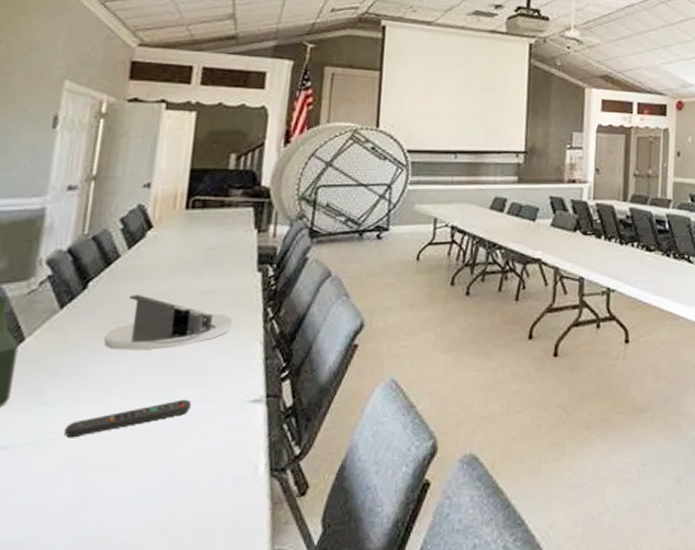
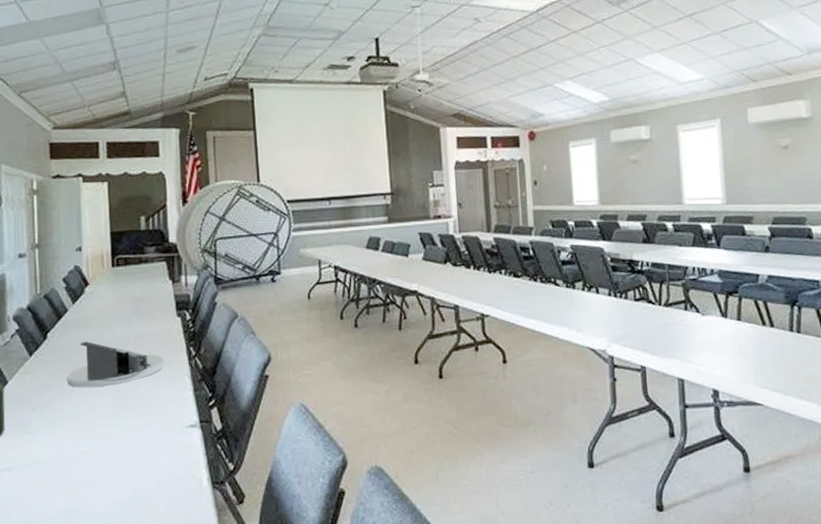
remote control: present [65,399,192,438] -> none [50,426,143,461]

